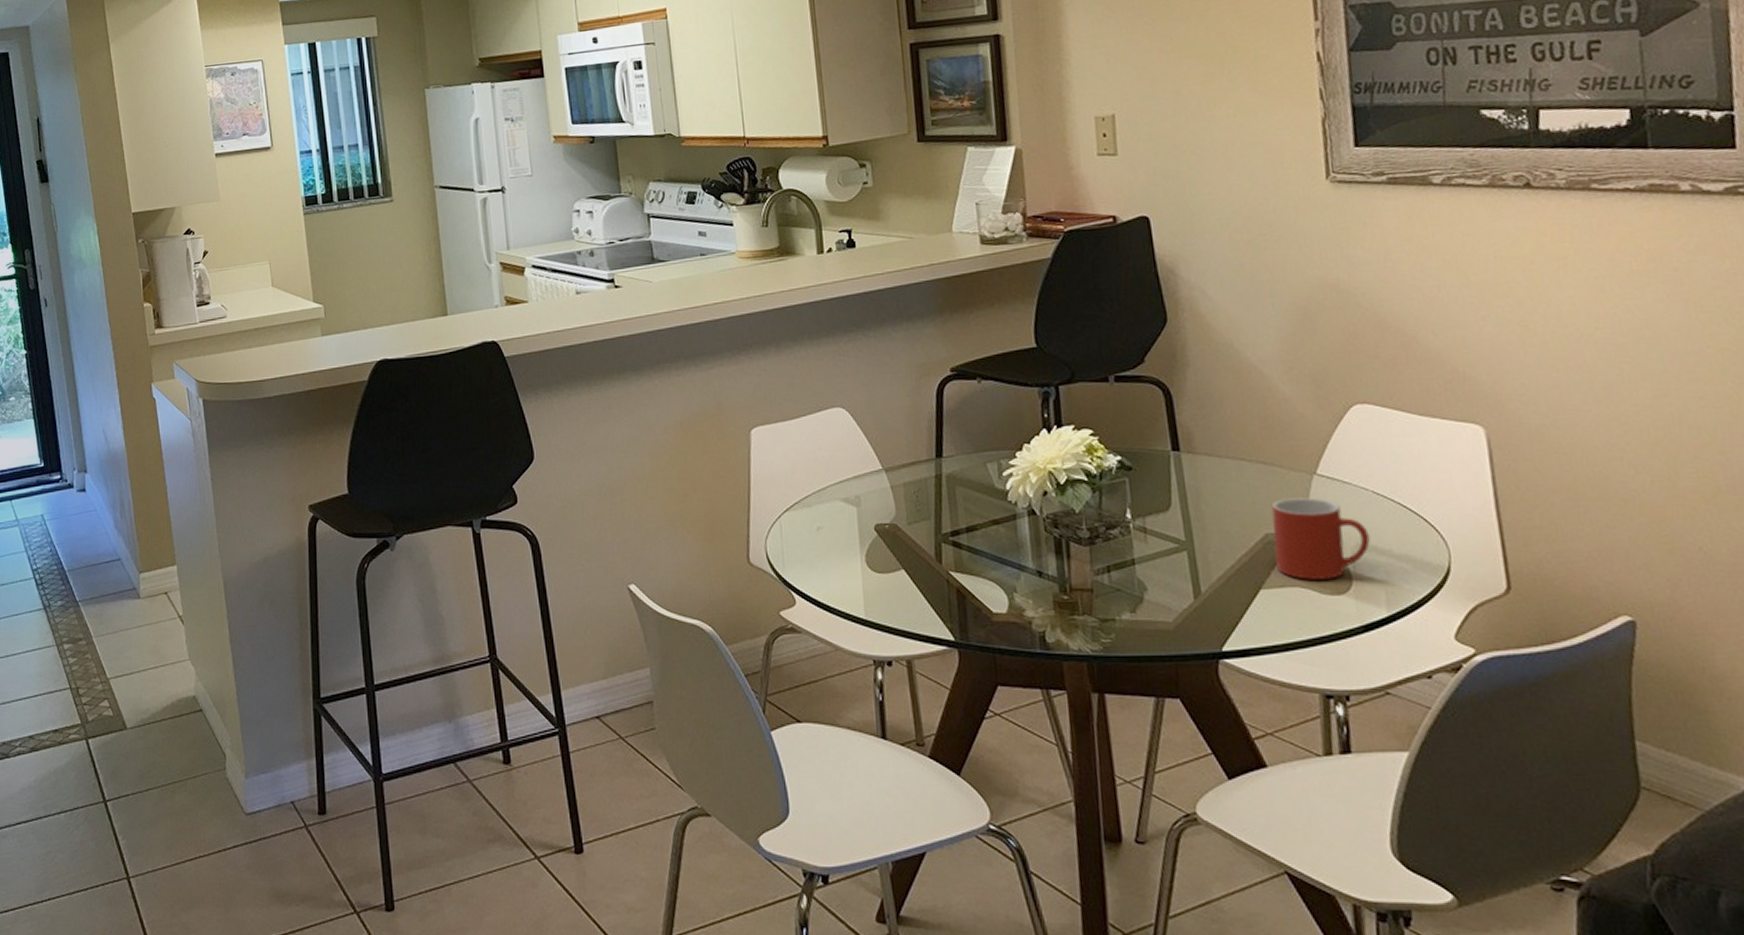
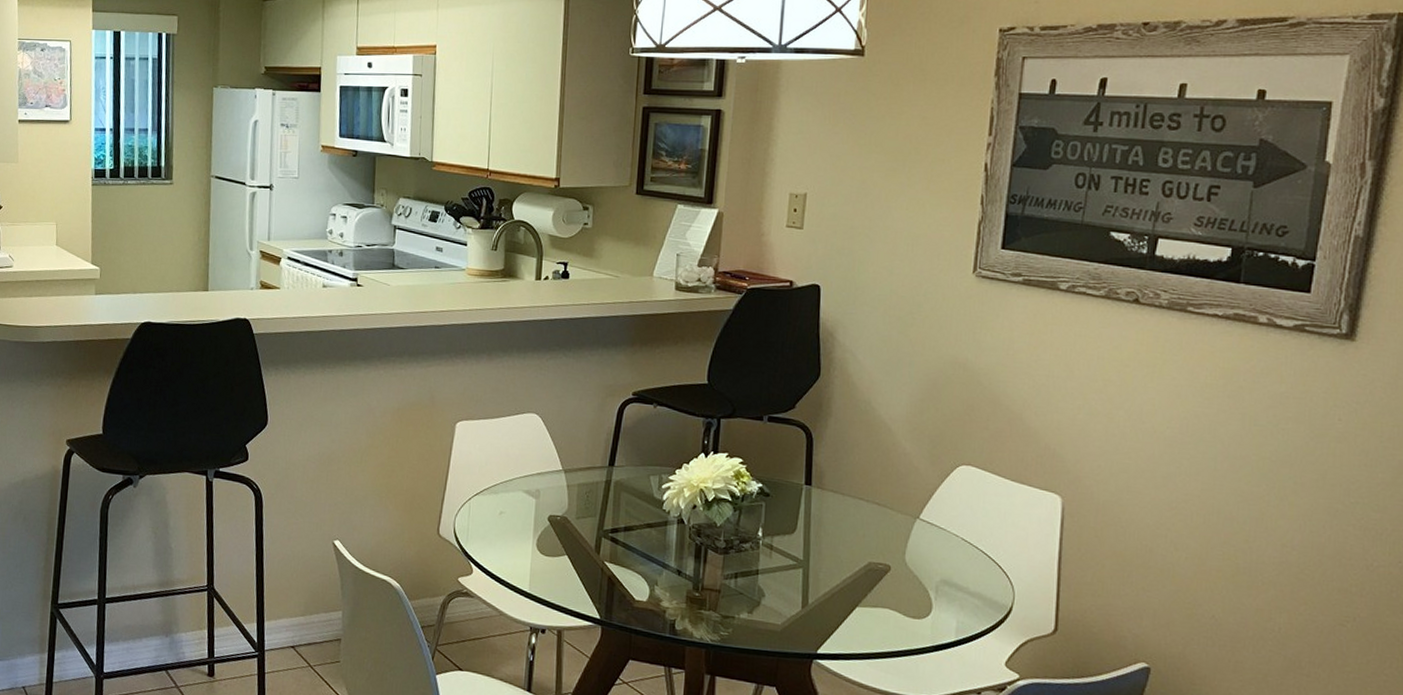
mug: present [1271,497,1370,580] -> none [873,535,953,606]

